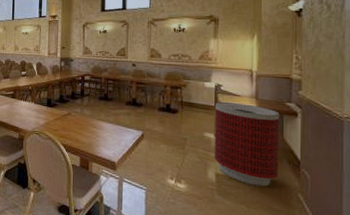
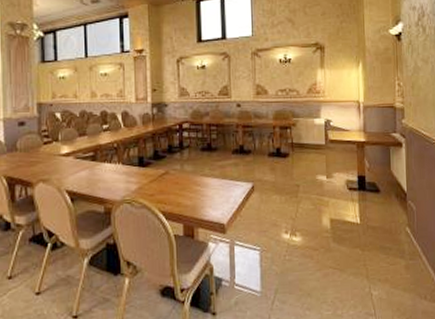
trash can: present [214,102,280,187] -> none [326,139,389,226]

